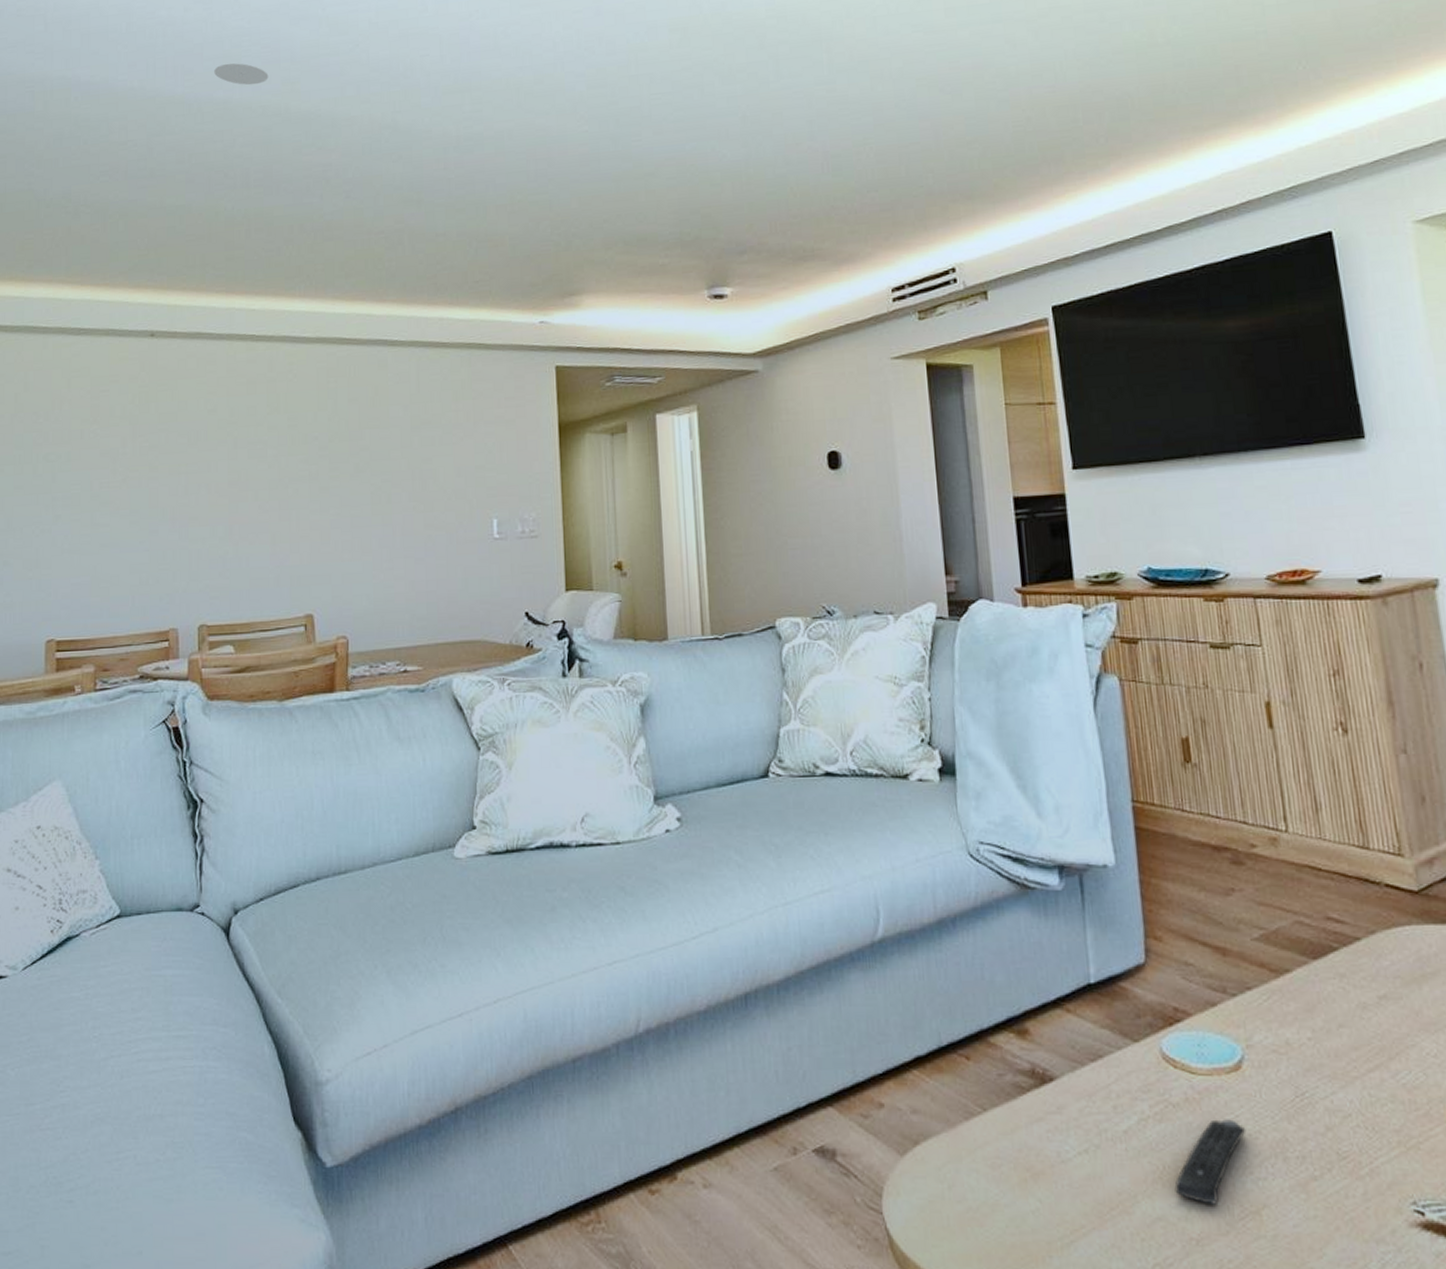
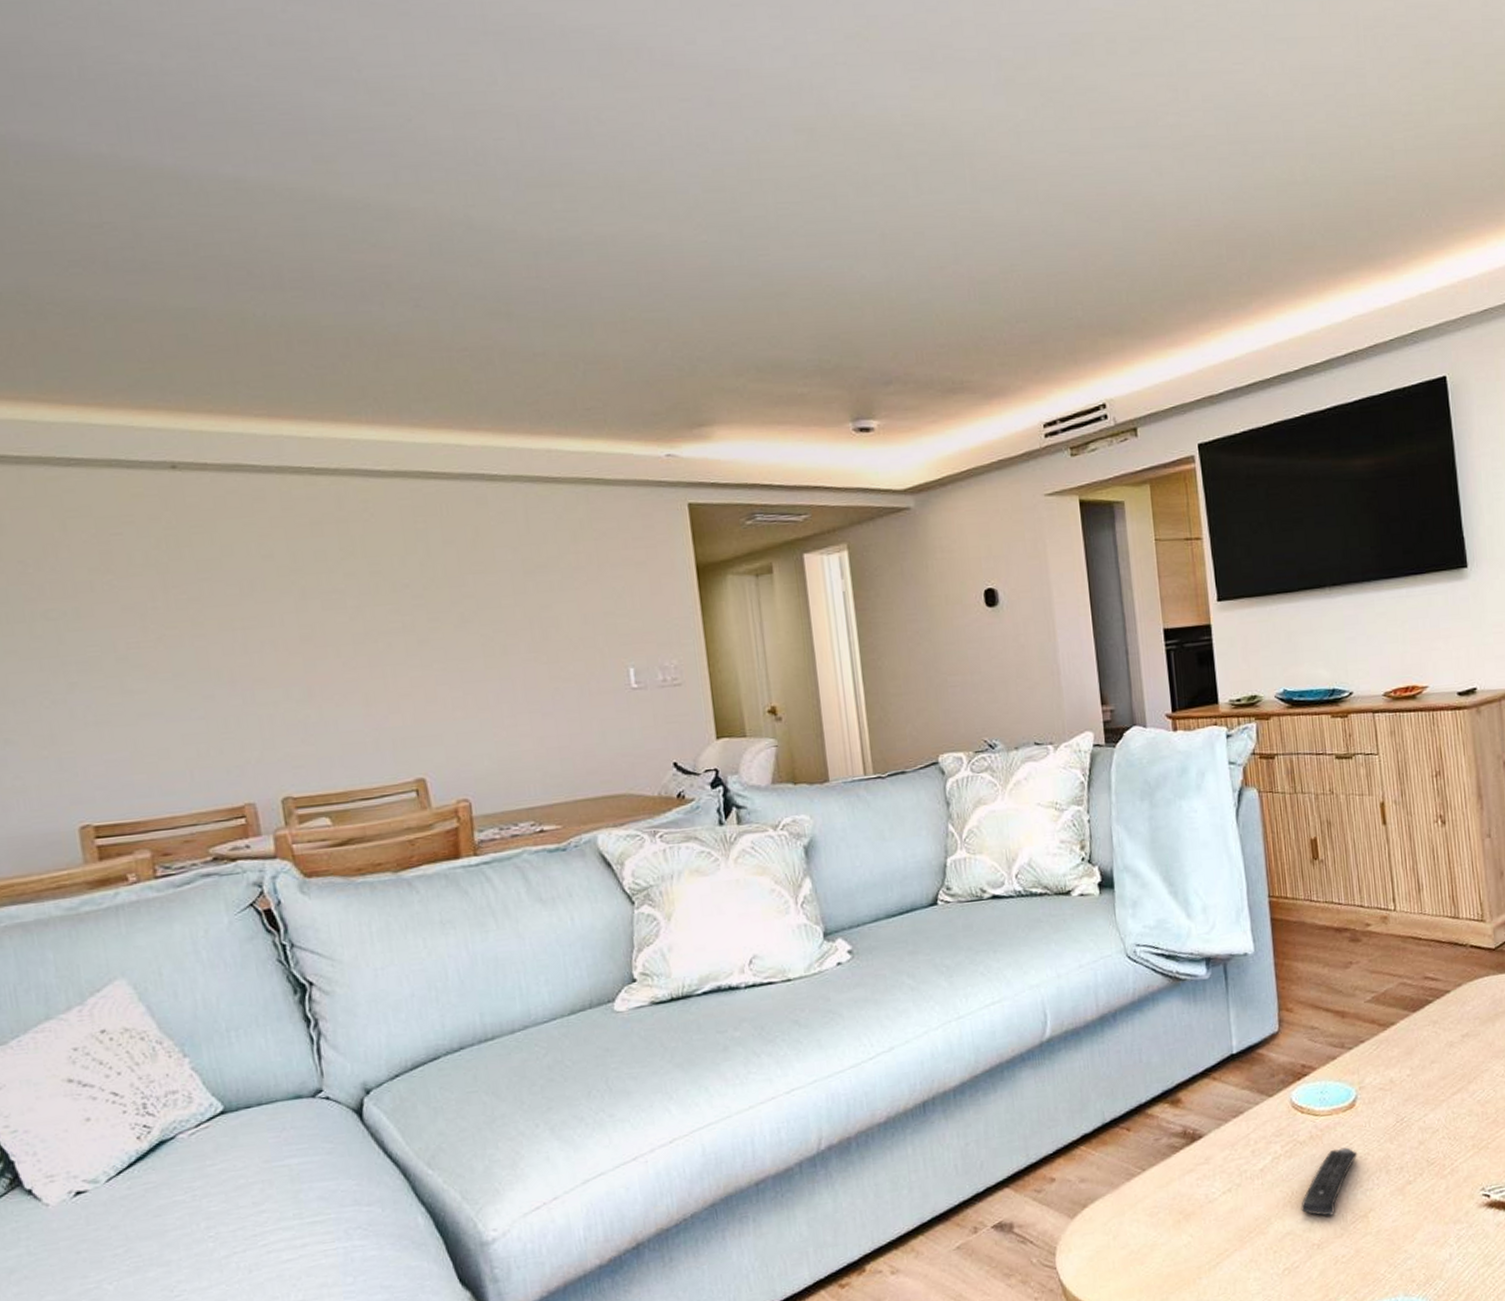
smoke detector: present [214,63,269,85] -> none [216,131,294,161]

